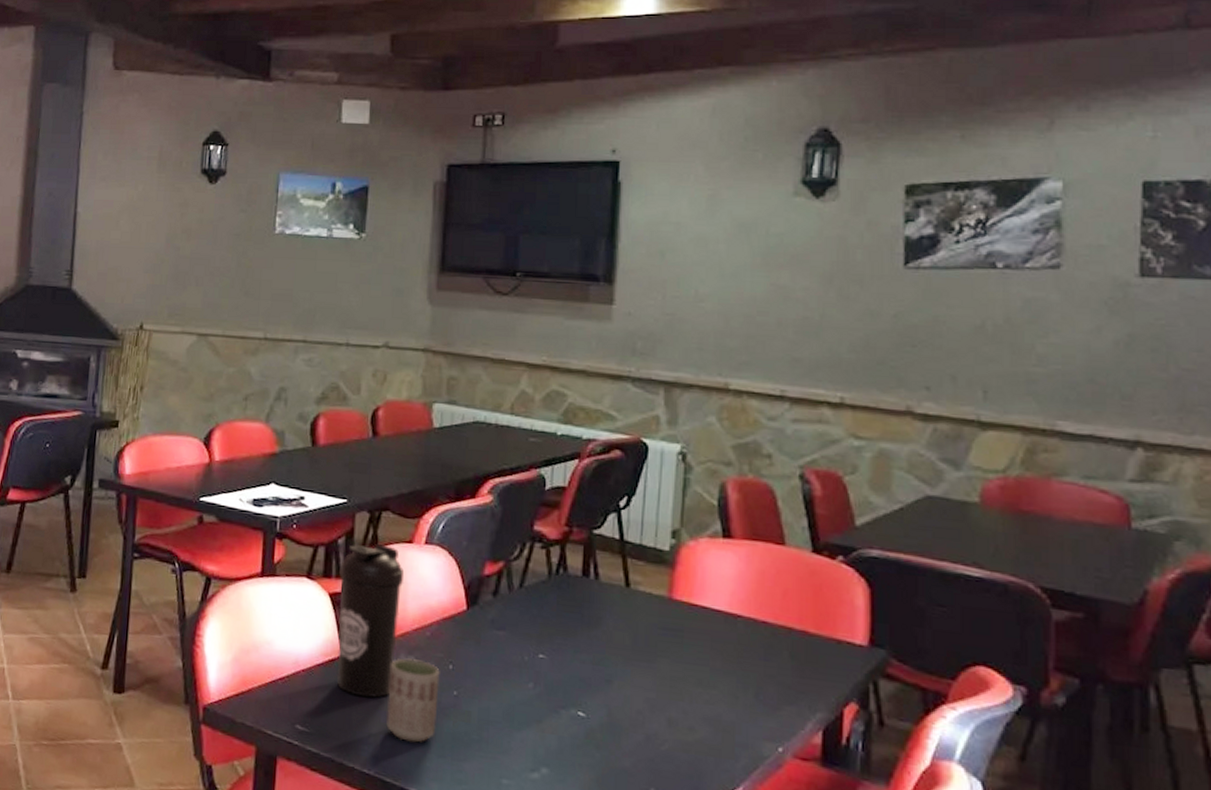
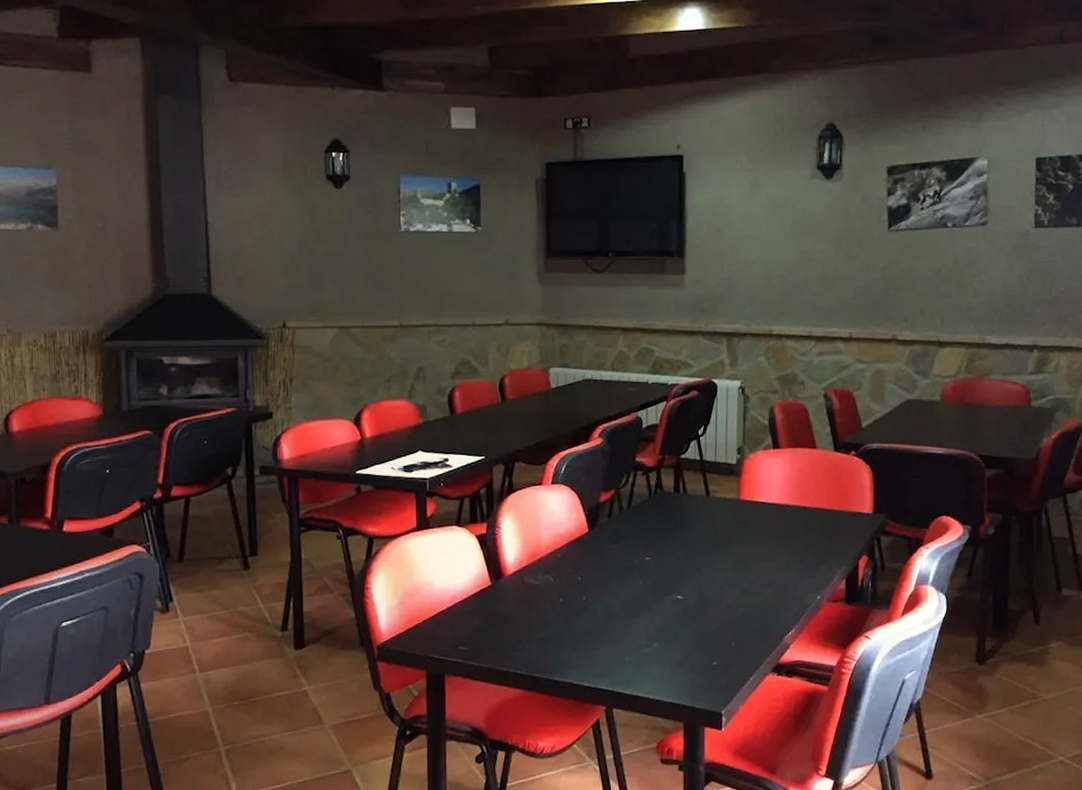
water bottle: present [337,543,405,698] -> none [483,489,537,614]
cup: present [386,658,440,743] -> none [531,577,572,643]

